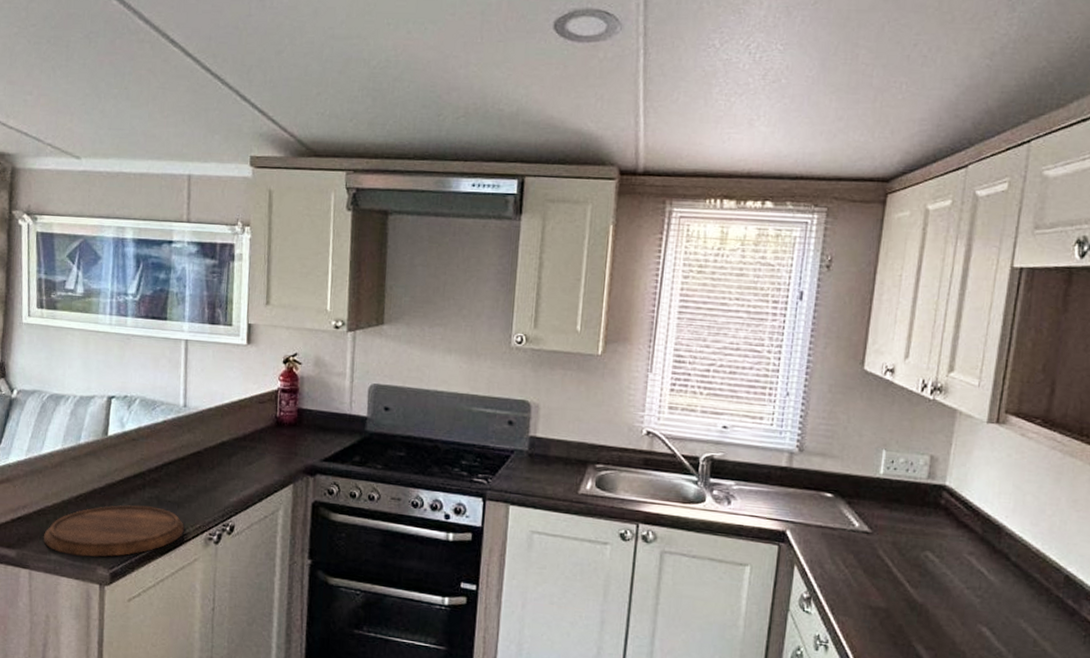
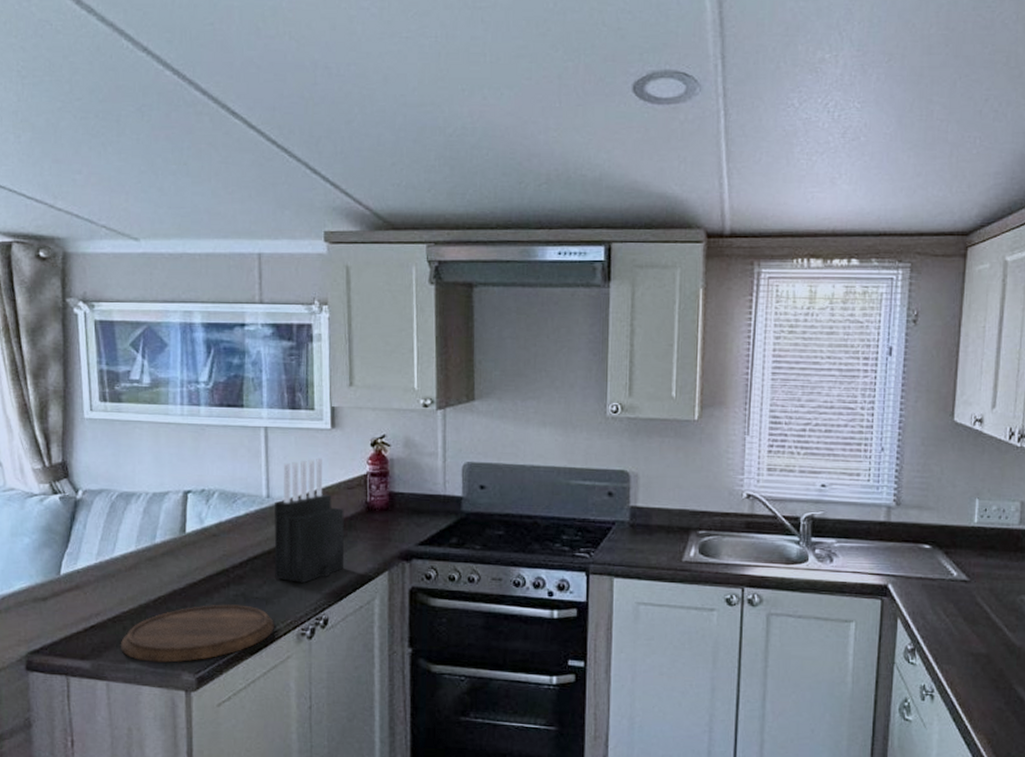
knife block: none [187,372,255,490] -> present [274,458,345,583]

